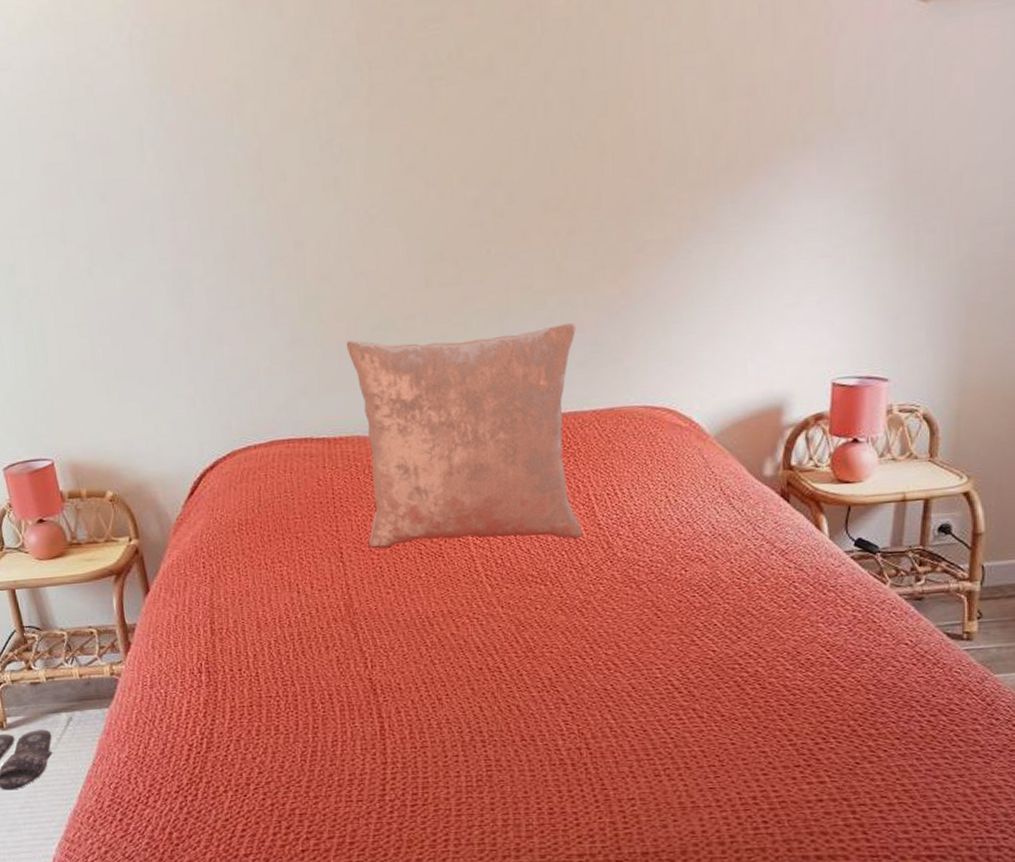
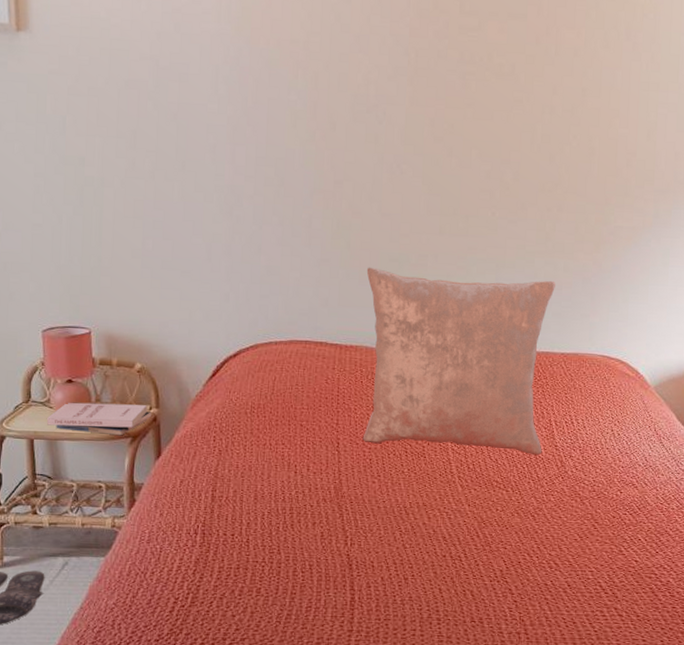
books: none [24,537,133,575] -> present [46,402,151,436]

